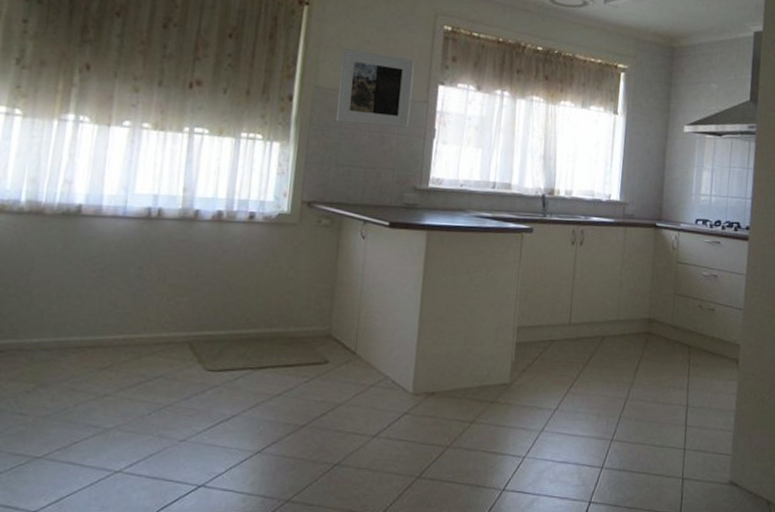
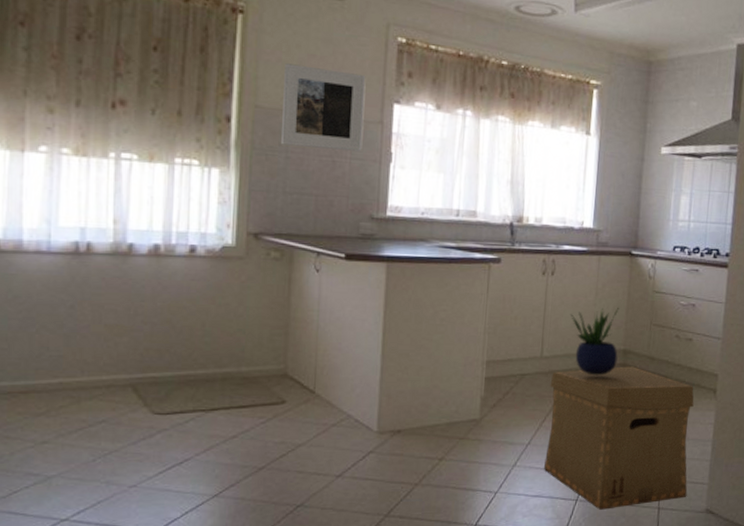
cardboard box: none [570,335,717,478] -> present [543,366,694,510]
potted plant: none [598,277,645,344] -> present [571,307,620,376]

